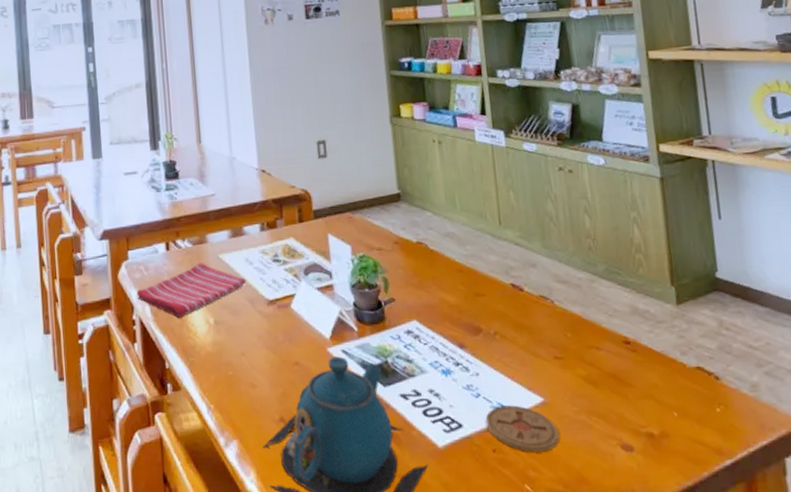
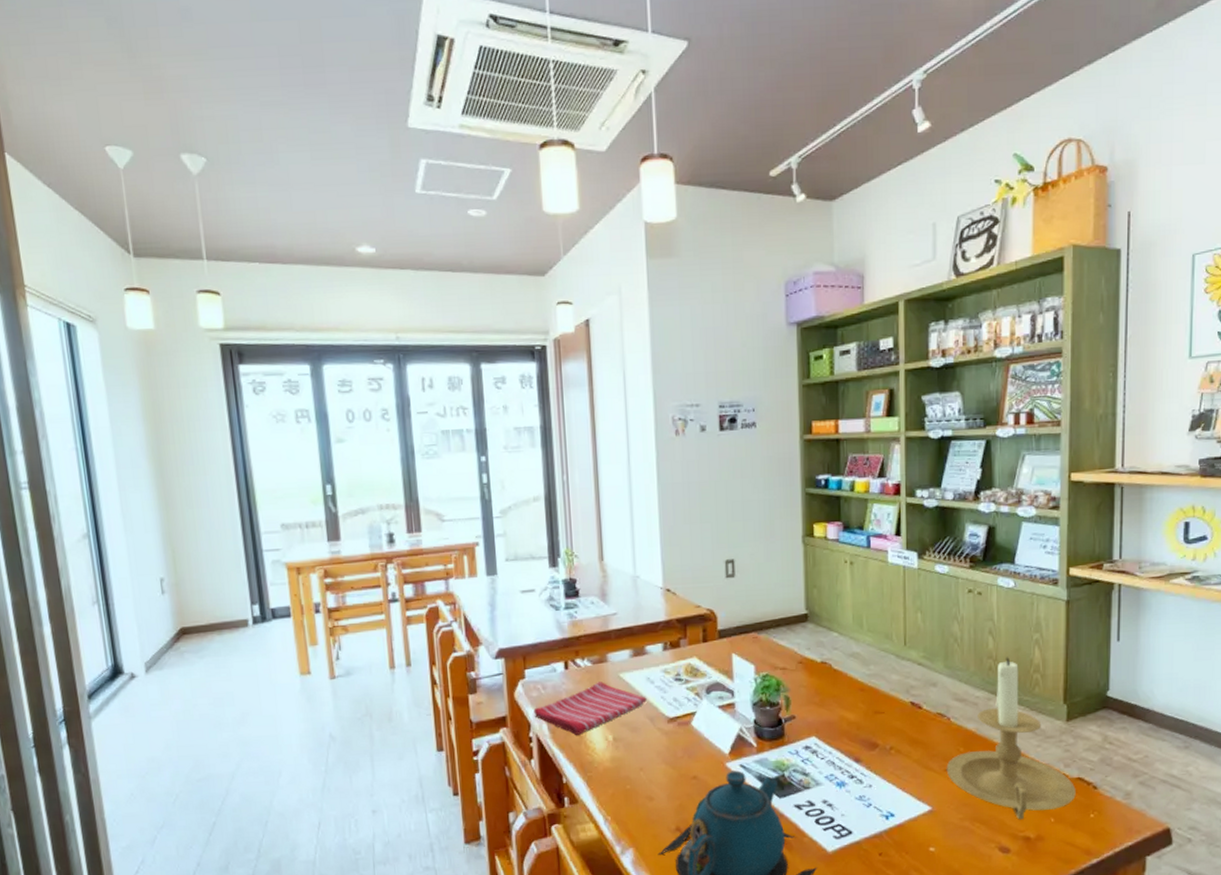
coaster: present [485,405,560,452] -> none [874,813,943,855]
candle holder: none [555,236,698,414] -> present [946,657,1076,820]

